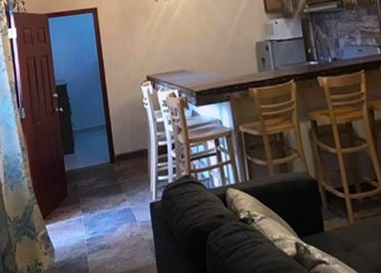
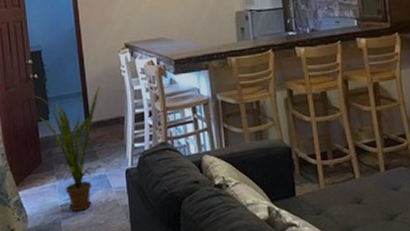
house plant: none [57,118,123,245] -> present [31,86,100,211]

